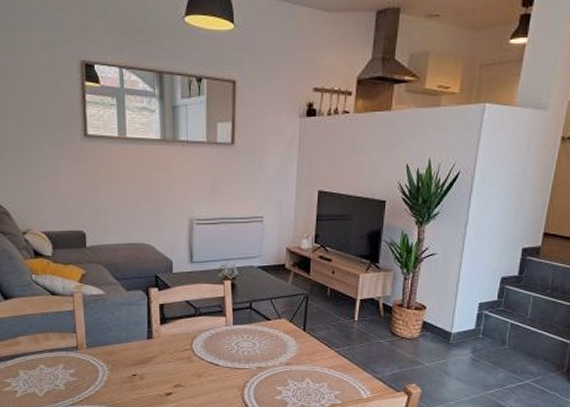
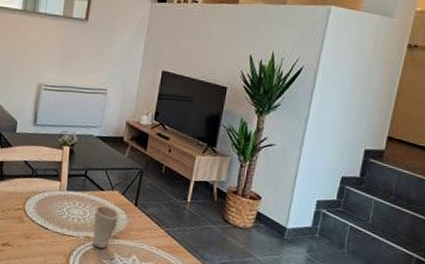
cup: none [264,334,289,377] -> present [92,204,120,249]

